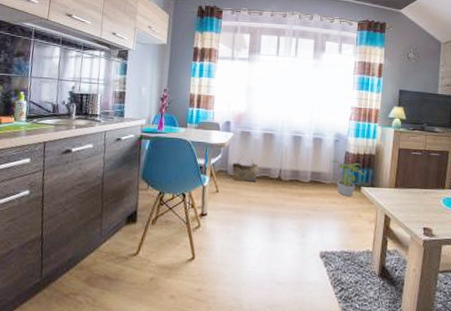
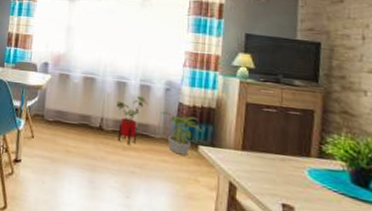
basket: present [232,156,258,182] -> none [48,100,78,130]
house plant: none [293,148,320,191] -> present [116,96,148,145]

